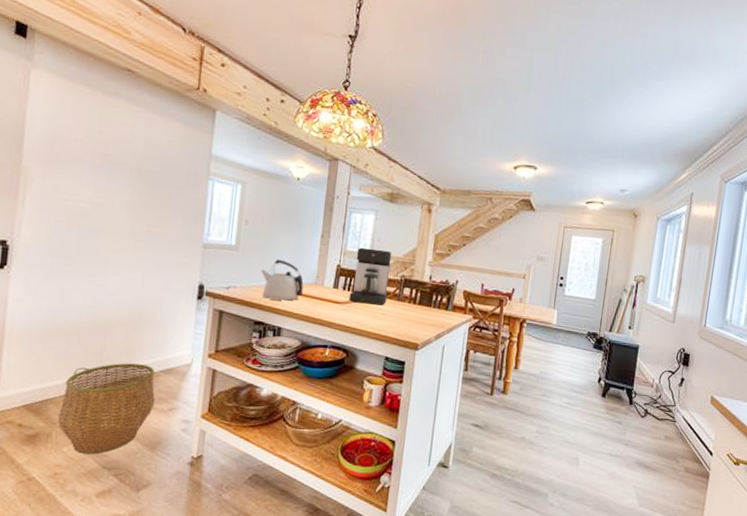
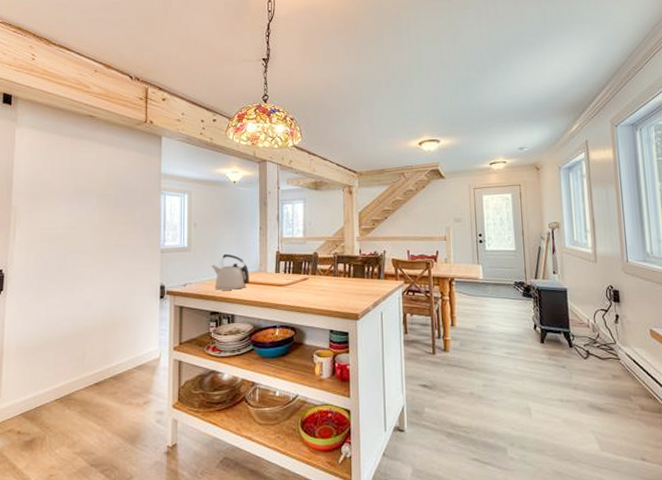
basket: present [58,362,156,454] -> none [50,364,132,454]
coffee maker: present [349,247,392,306] -> none [290,232,324,283]

